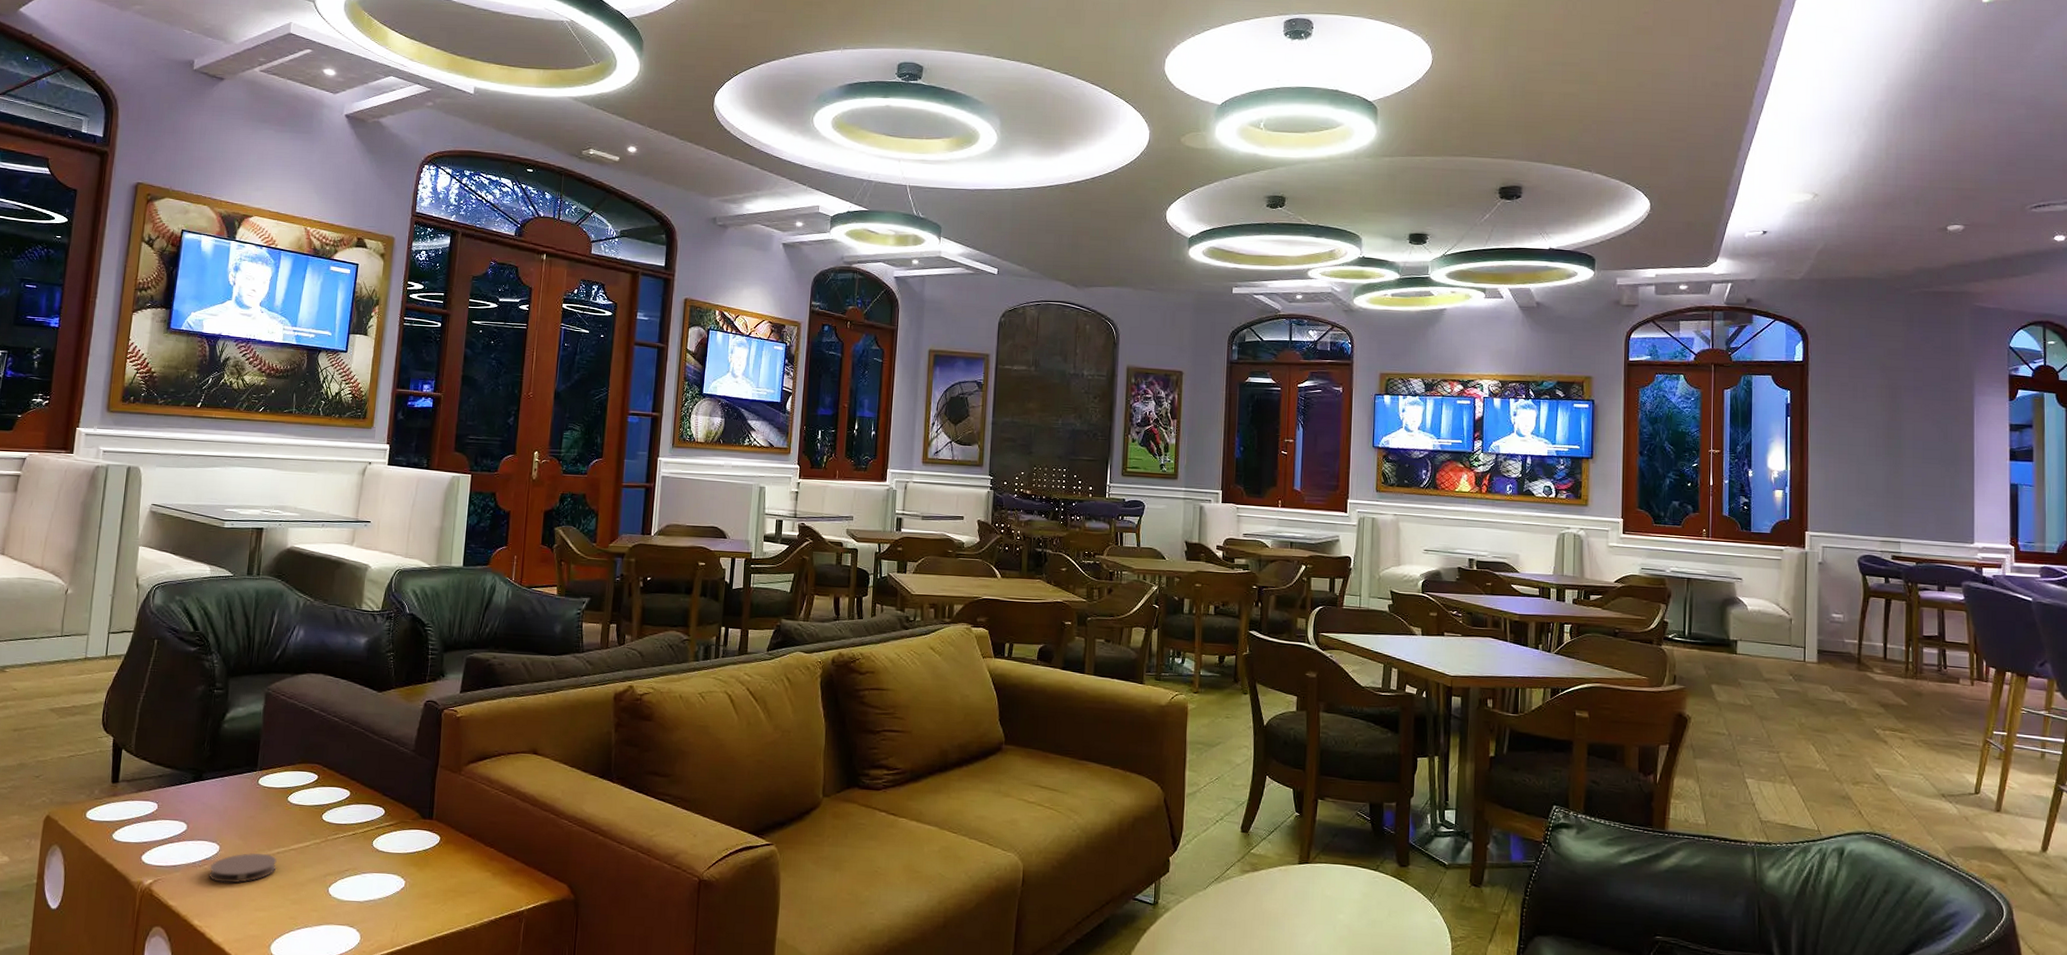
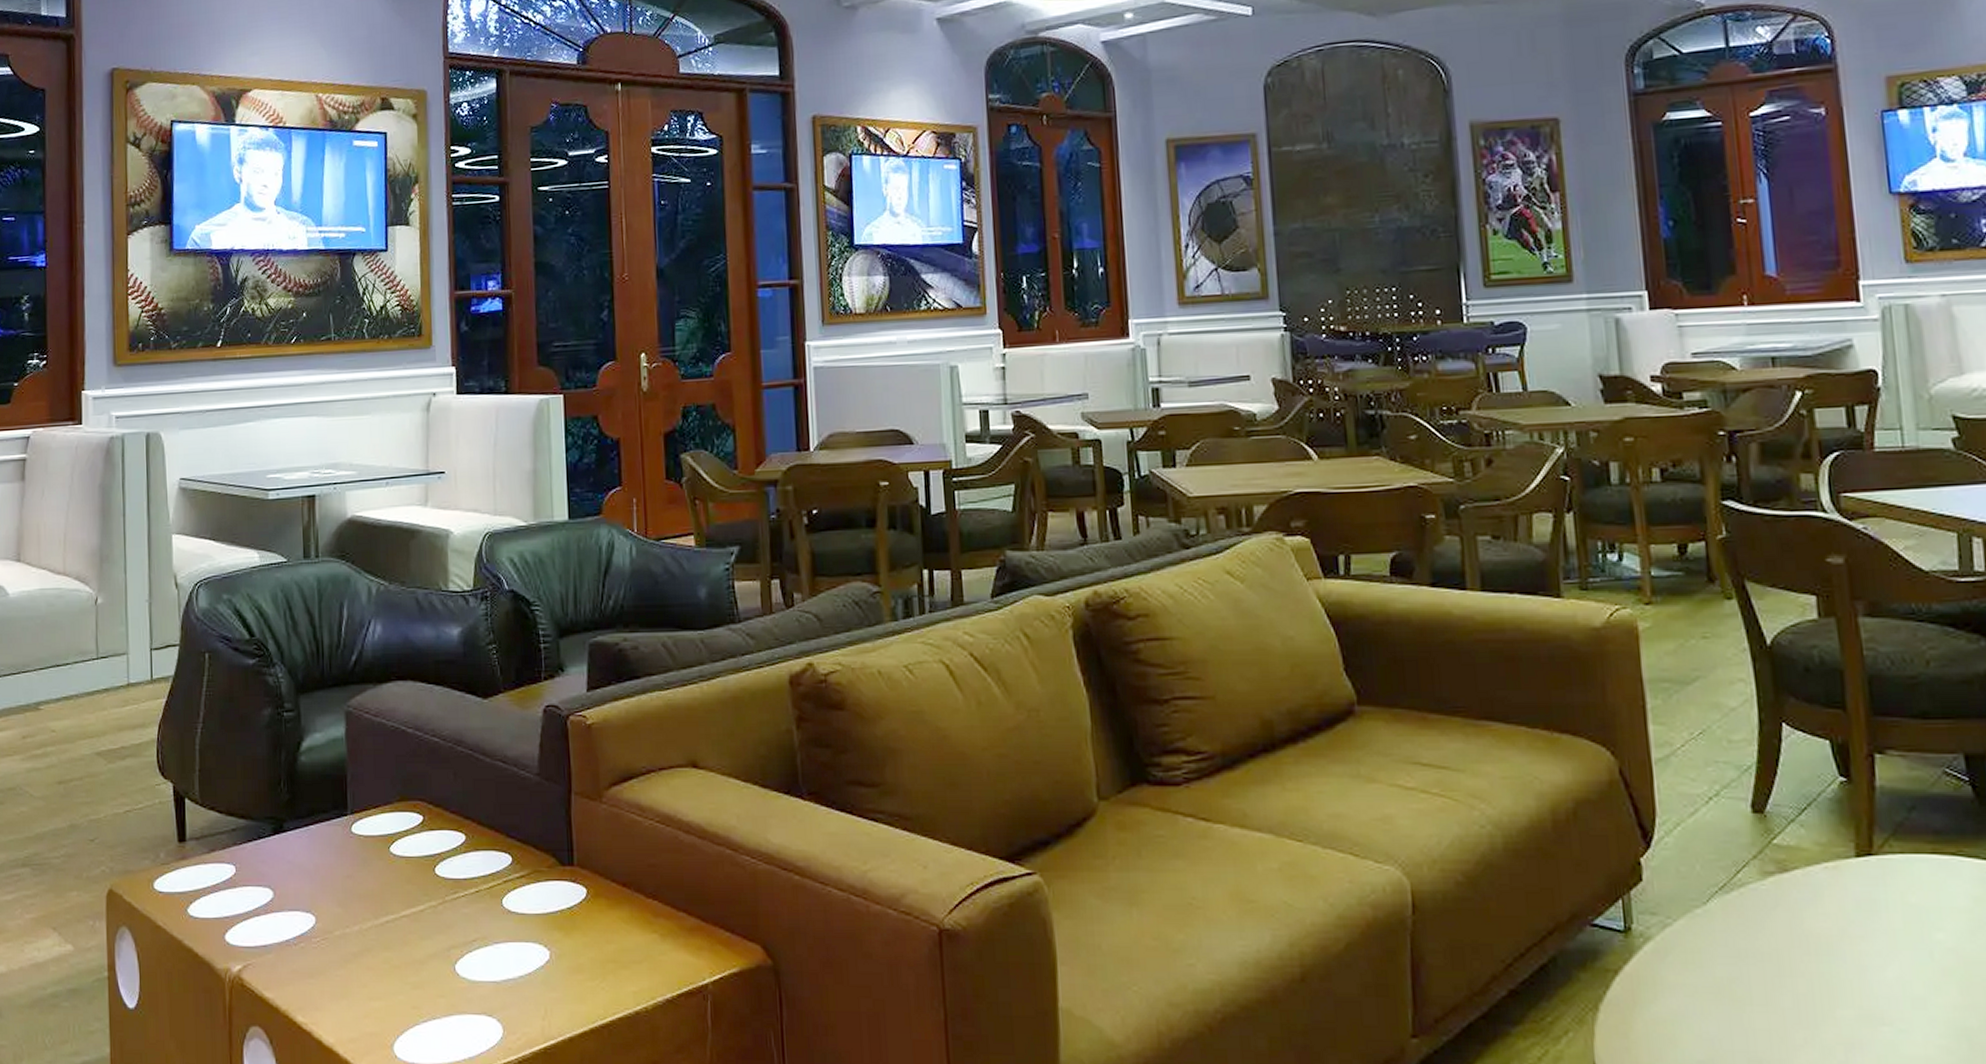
coaster: present [209,853,277,883] -> none [307,923,387,965]

